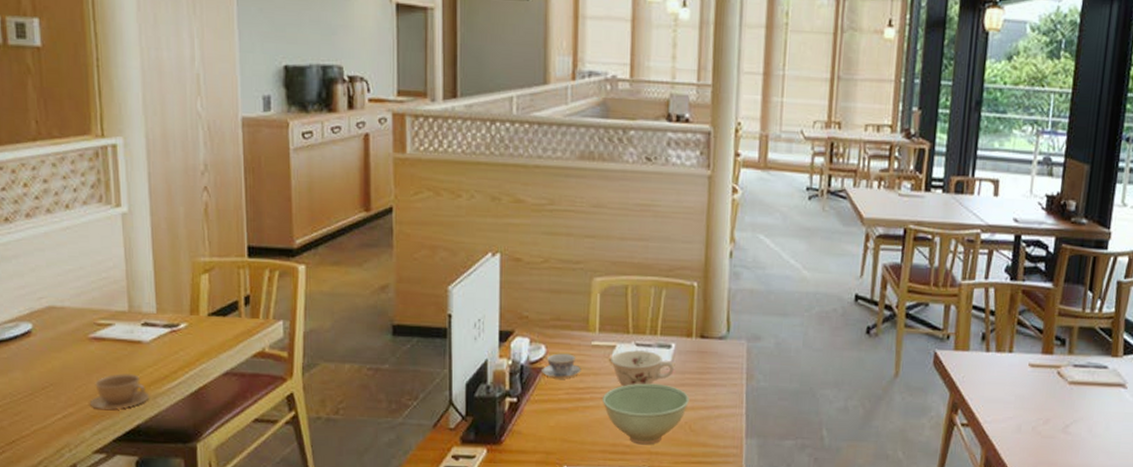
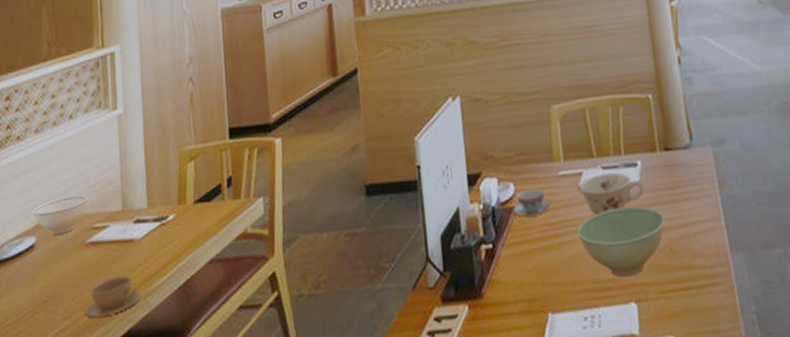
bowl: none [27,288,91,325] -> present [32,194,89,235]

